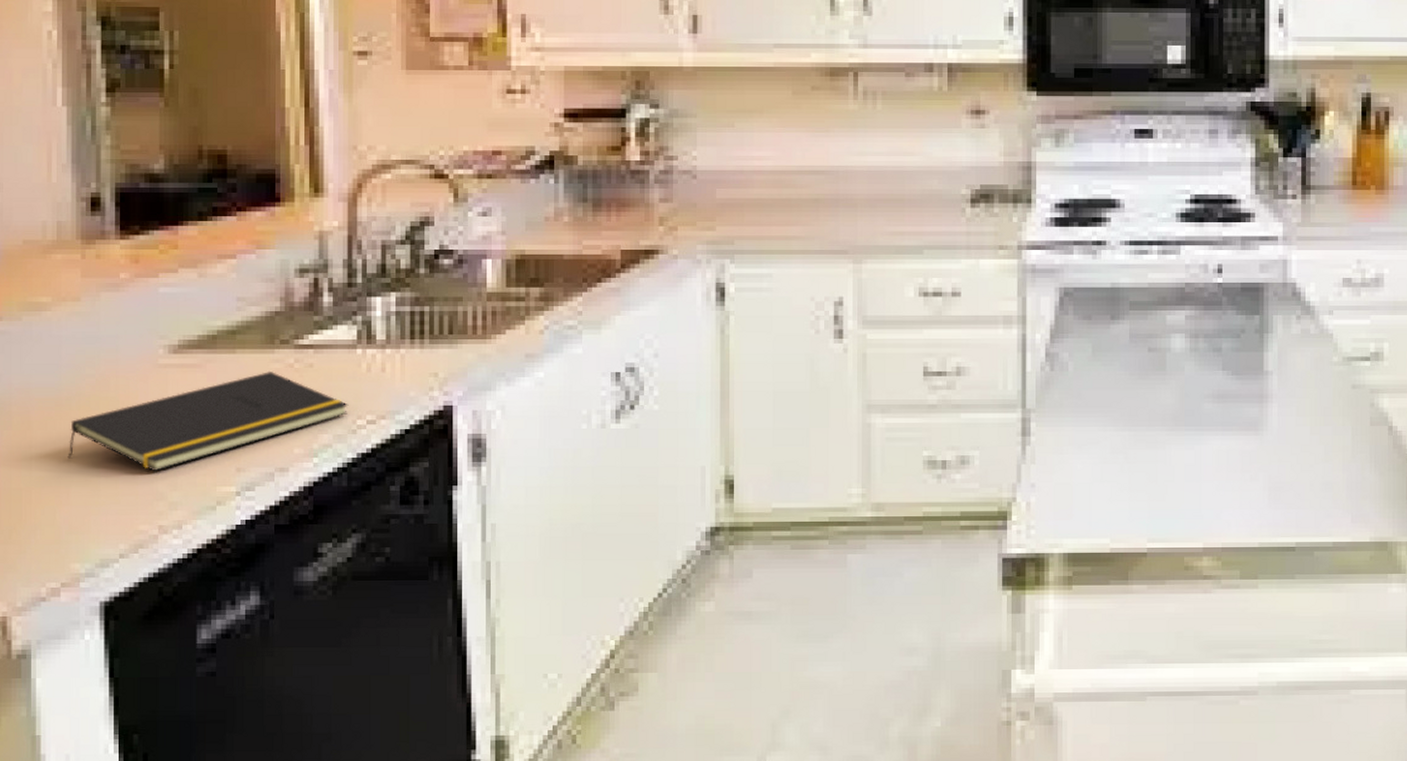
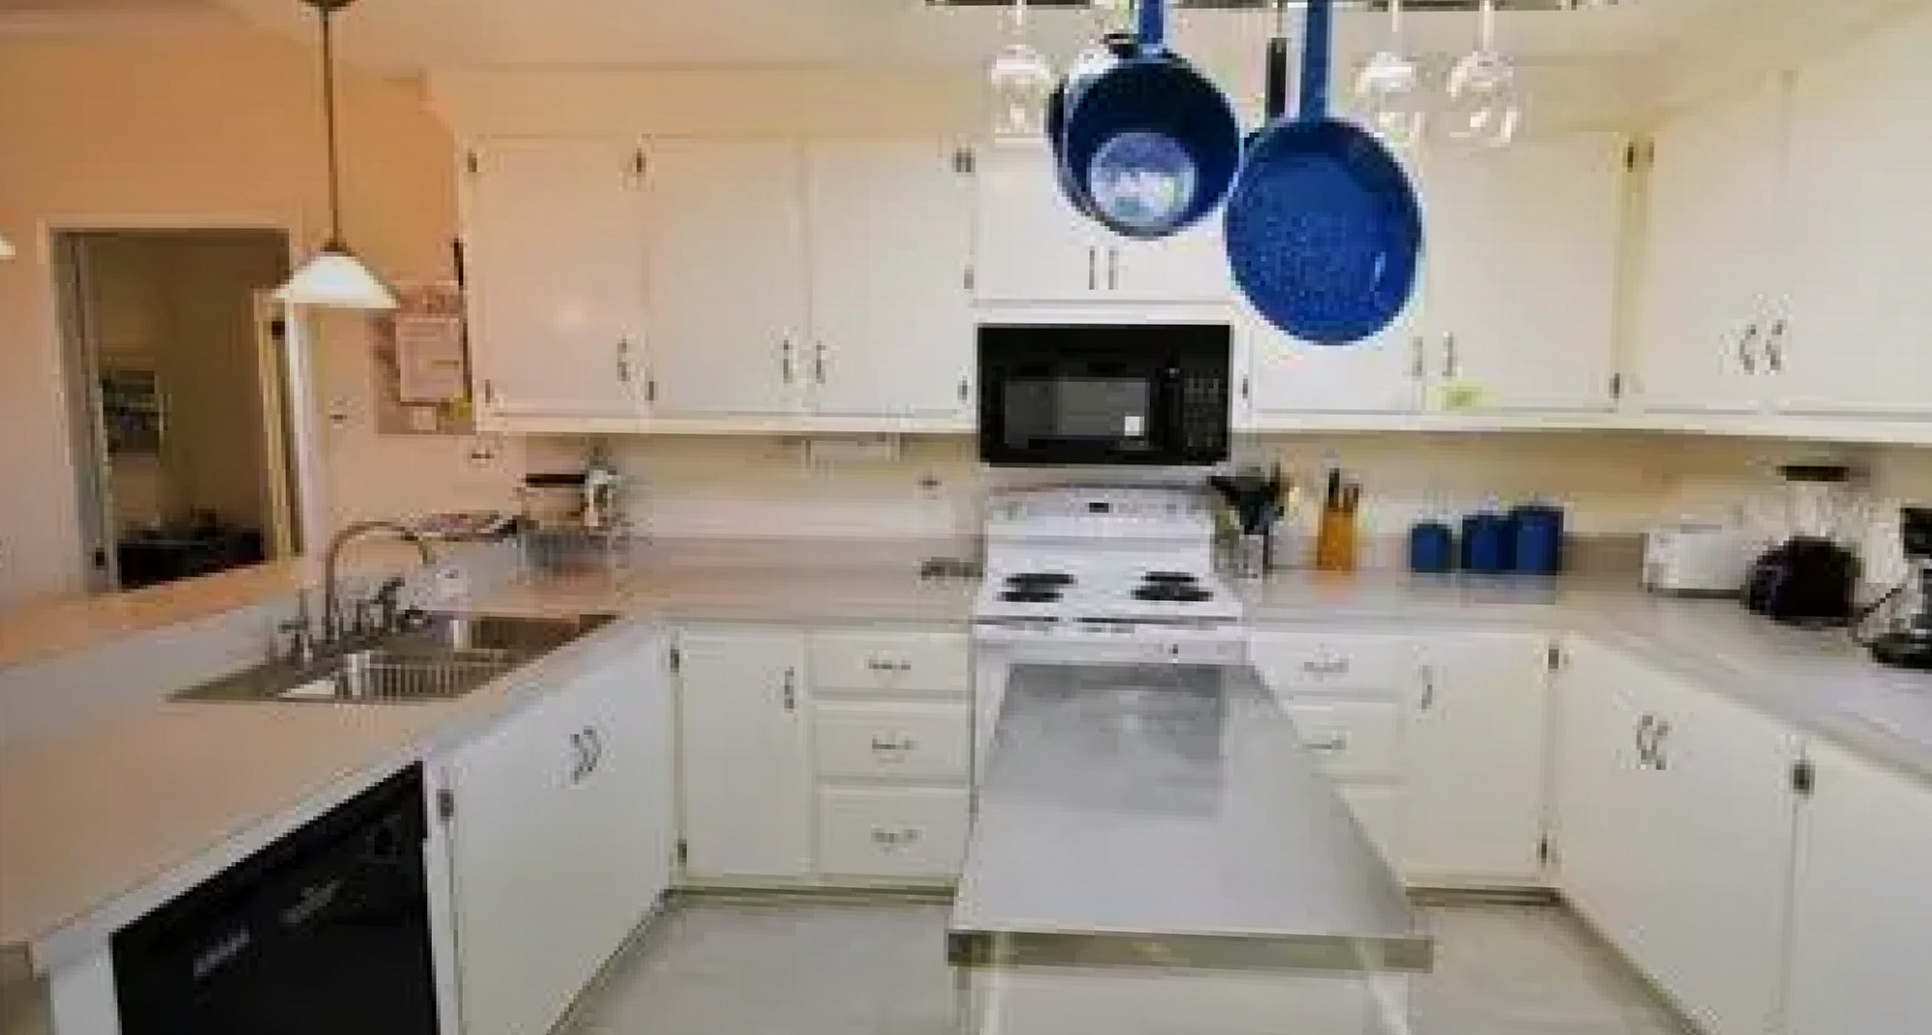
notepad: present [67,370,349,472] -> none [79,721,328,814]

